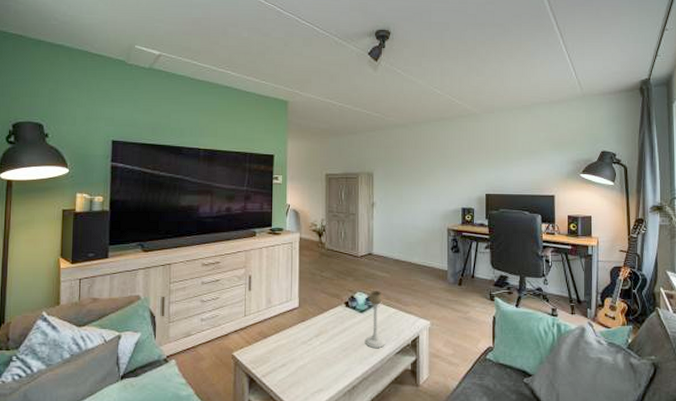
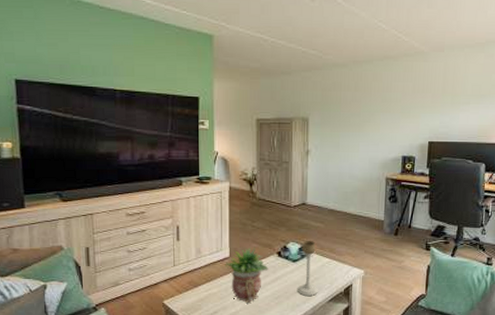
potted plant: none [294,297,336,355] -> present [225,247,268,303]

